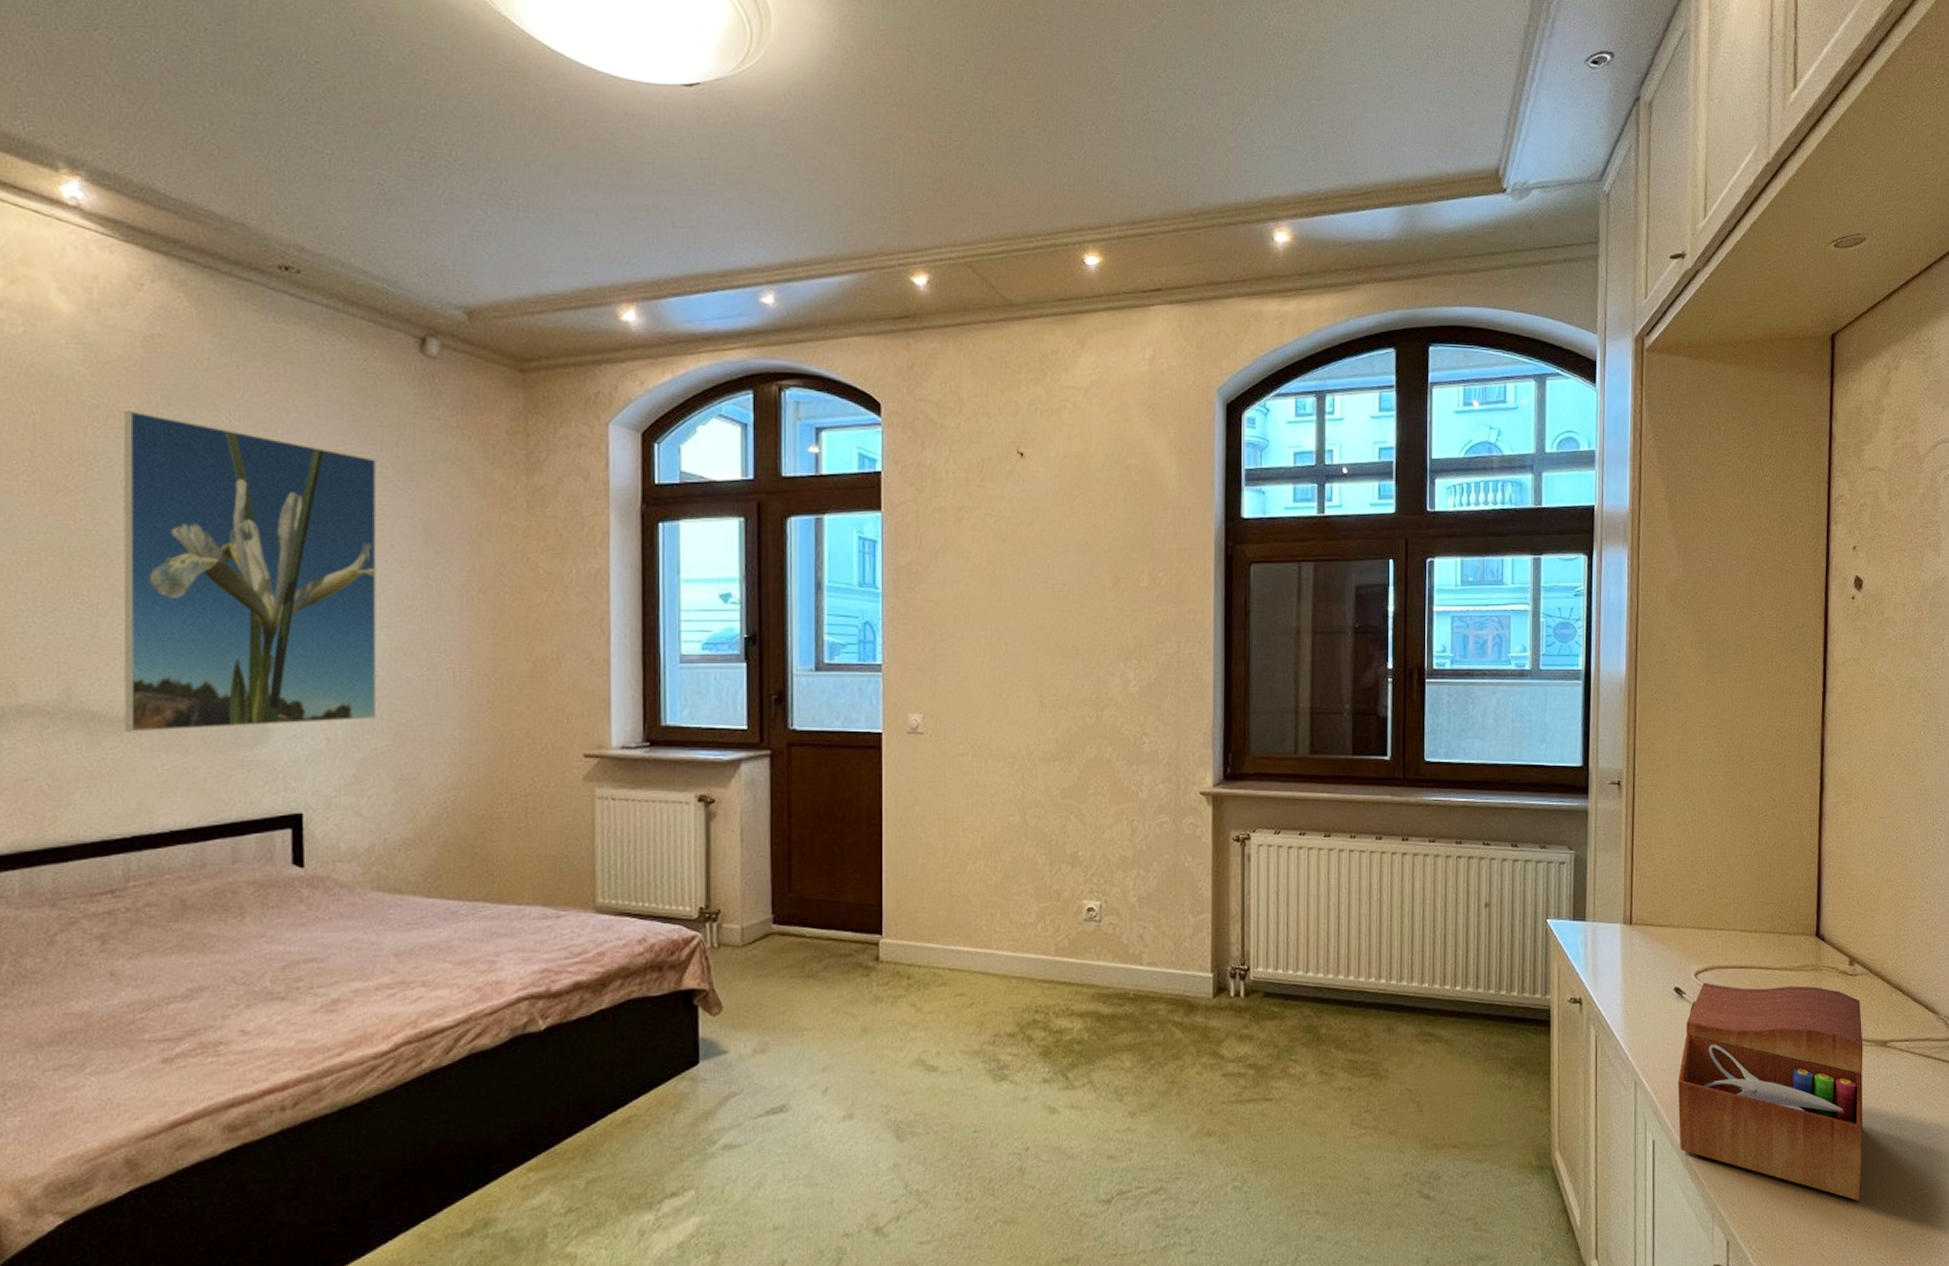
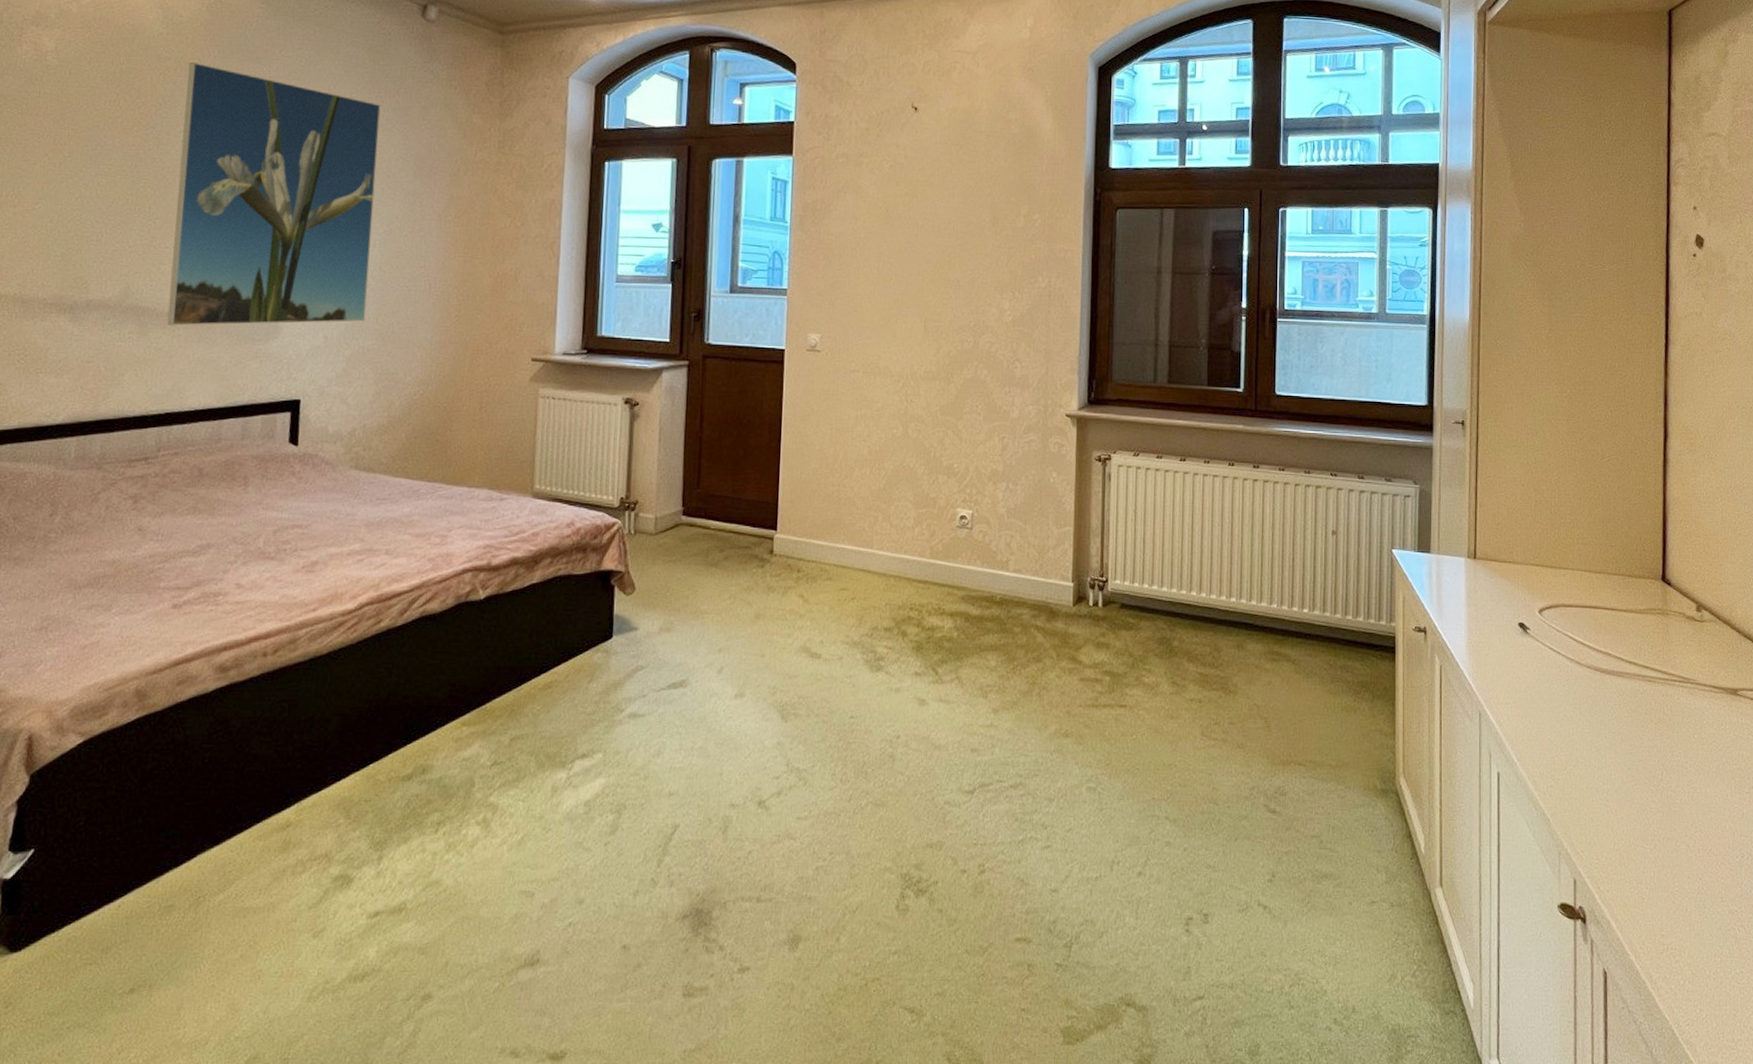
sewing box: present [1677,982,1863,1201] -> none [1522,619,1714,850]

